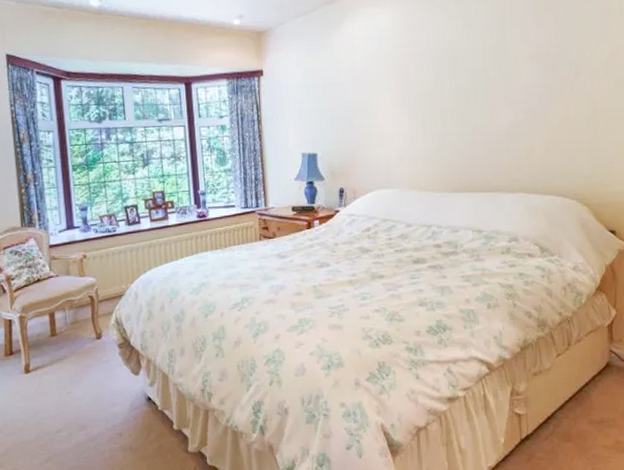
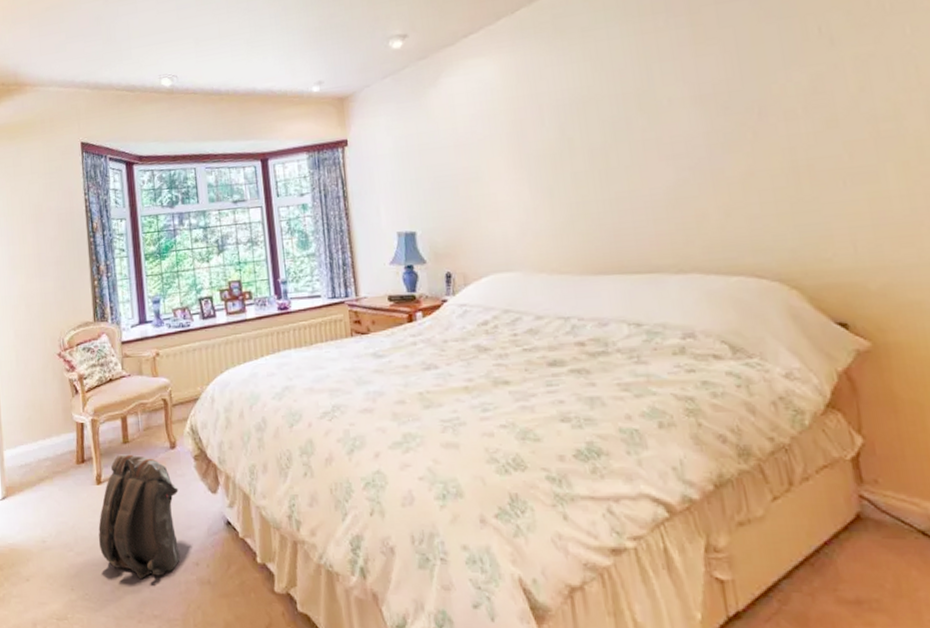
backpack: none [27,345,105,451] -> present [98,454,181,578]

